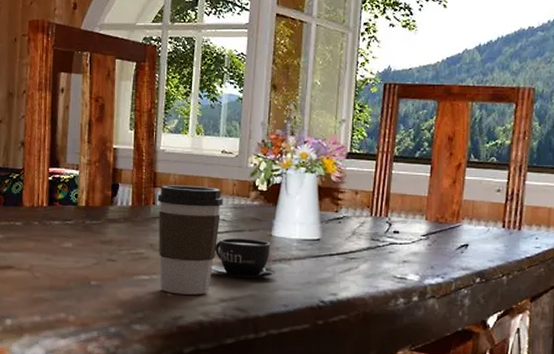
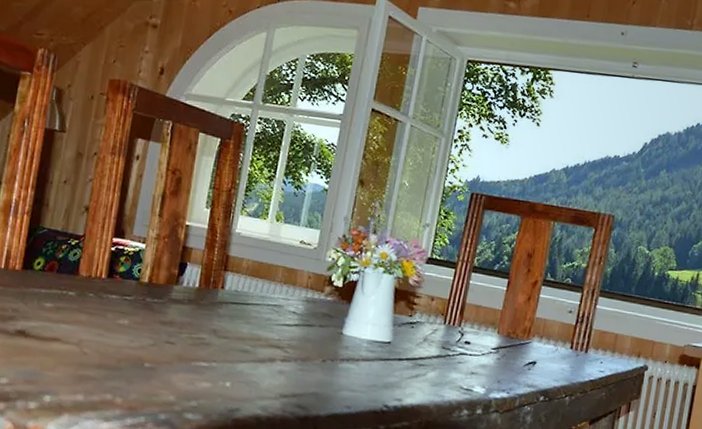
coffee cup: present [157,185,223,295] -> none [219,269,296,388]
teacup: present [211,238,277,278] -> none [275,331,343,377]

